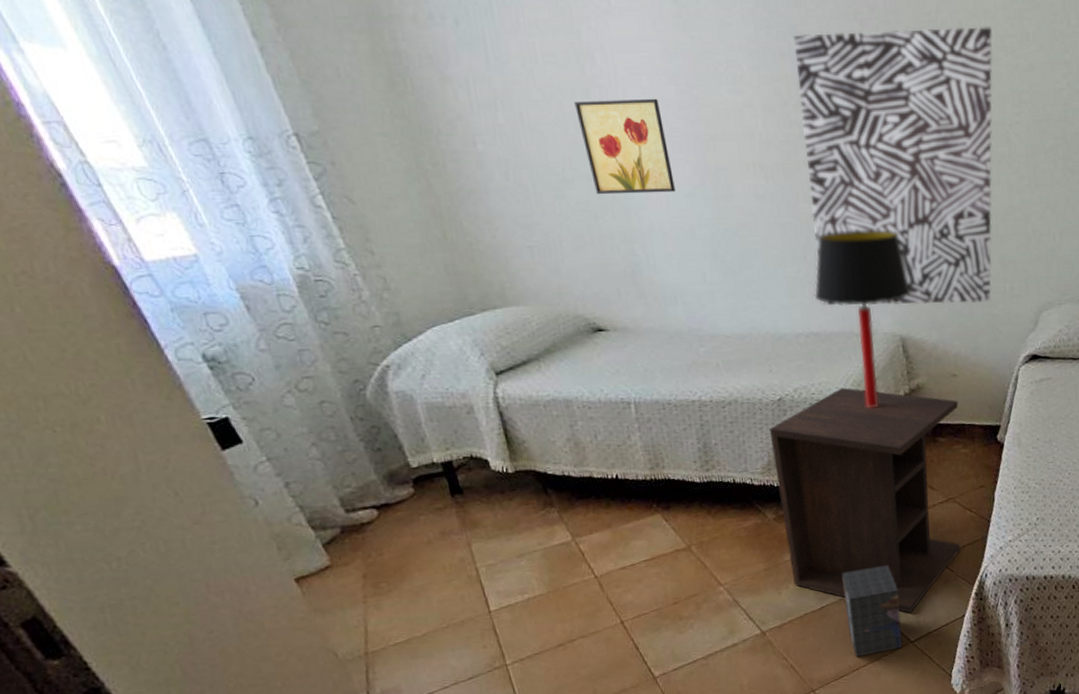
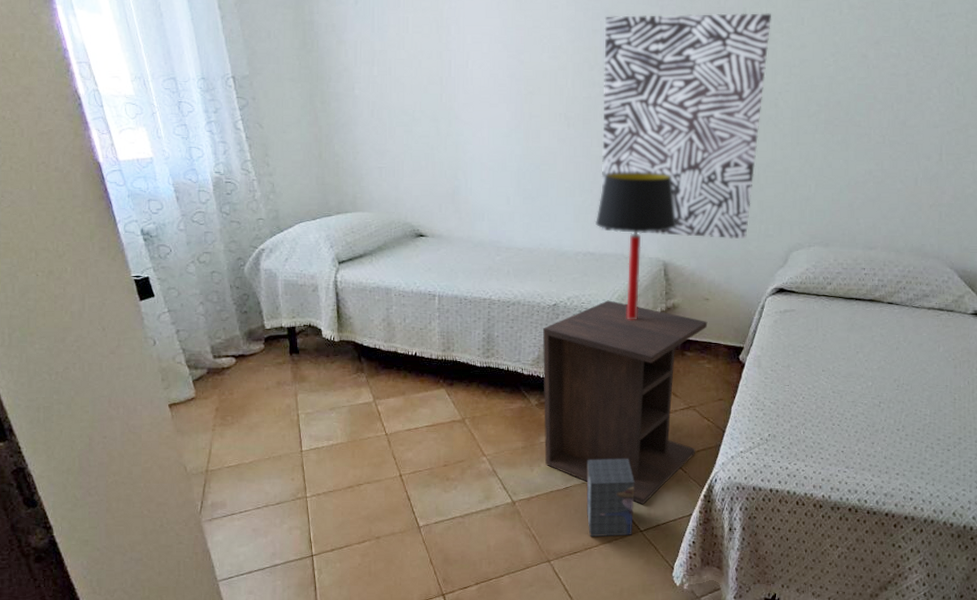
wall art: present [574,98,676,195] -> none [430,60,496,133]

